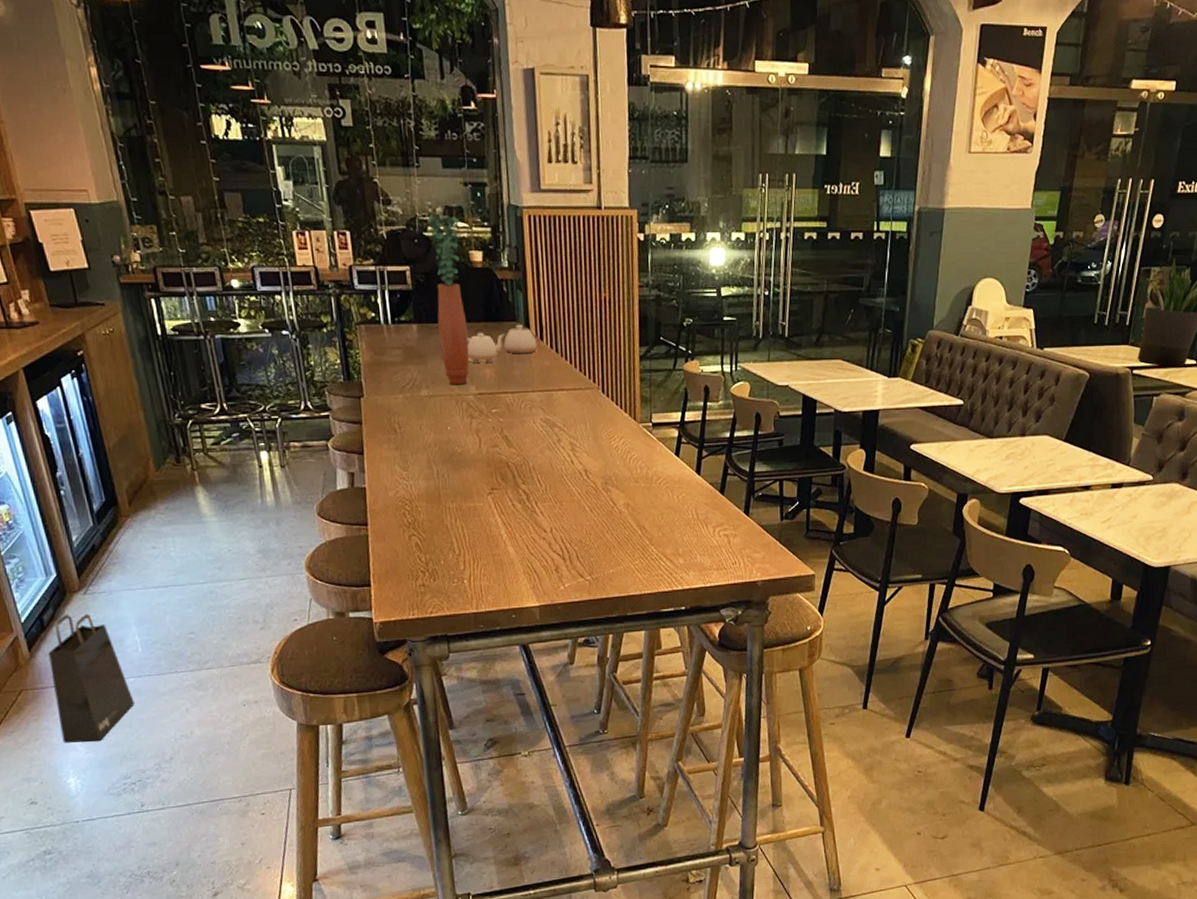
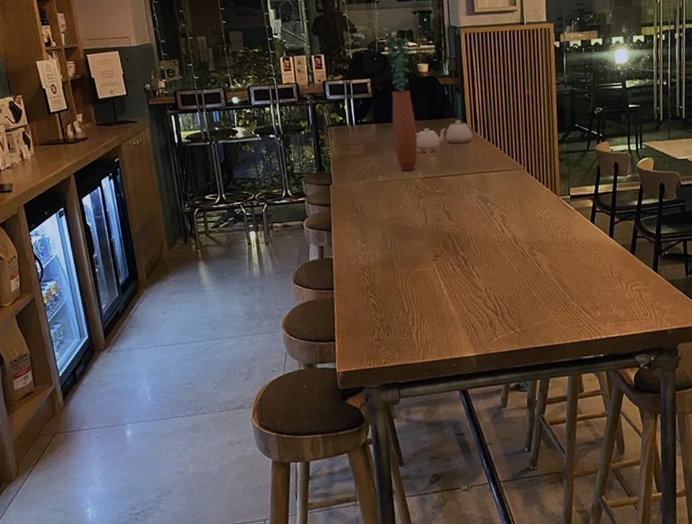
shopping bag: present [48,613,135,743] -> none [78,368,142,478]

